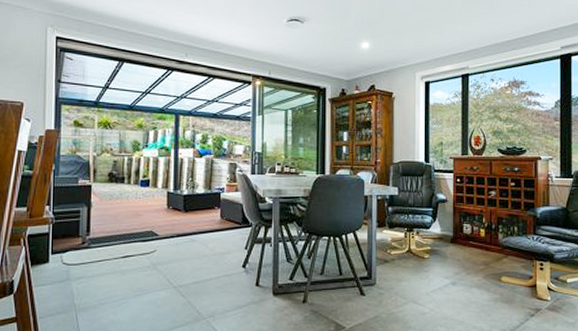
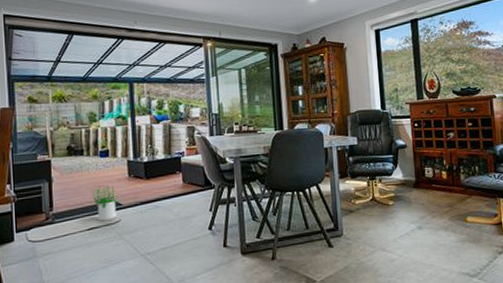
potted plant: none [128,215,155,250] -> present [90,186,118,221]

